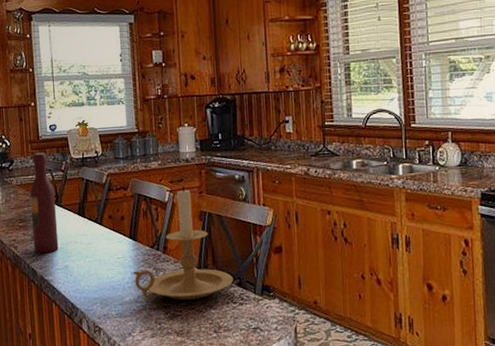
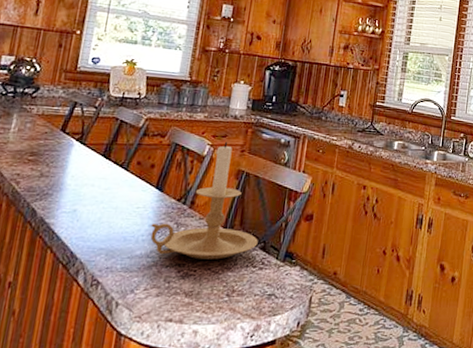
wine bottle: present [29,152,59,254] -> none [39,83,81,194]

